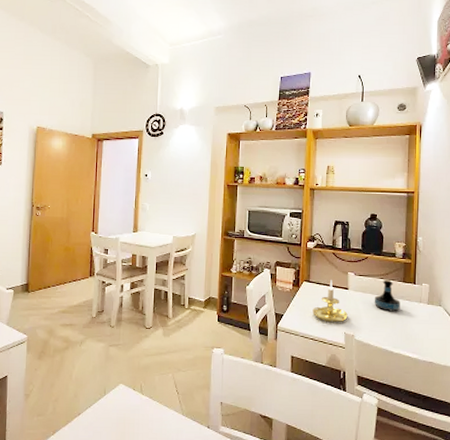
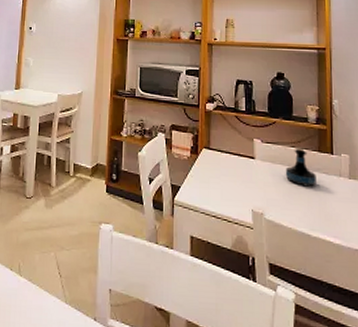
candle holder: present [312,280,348,323] -> none [214,147,255,198]

